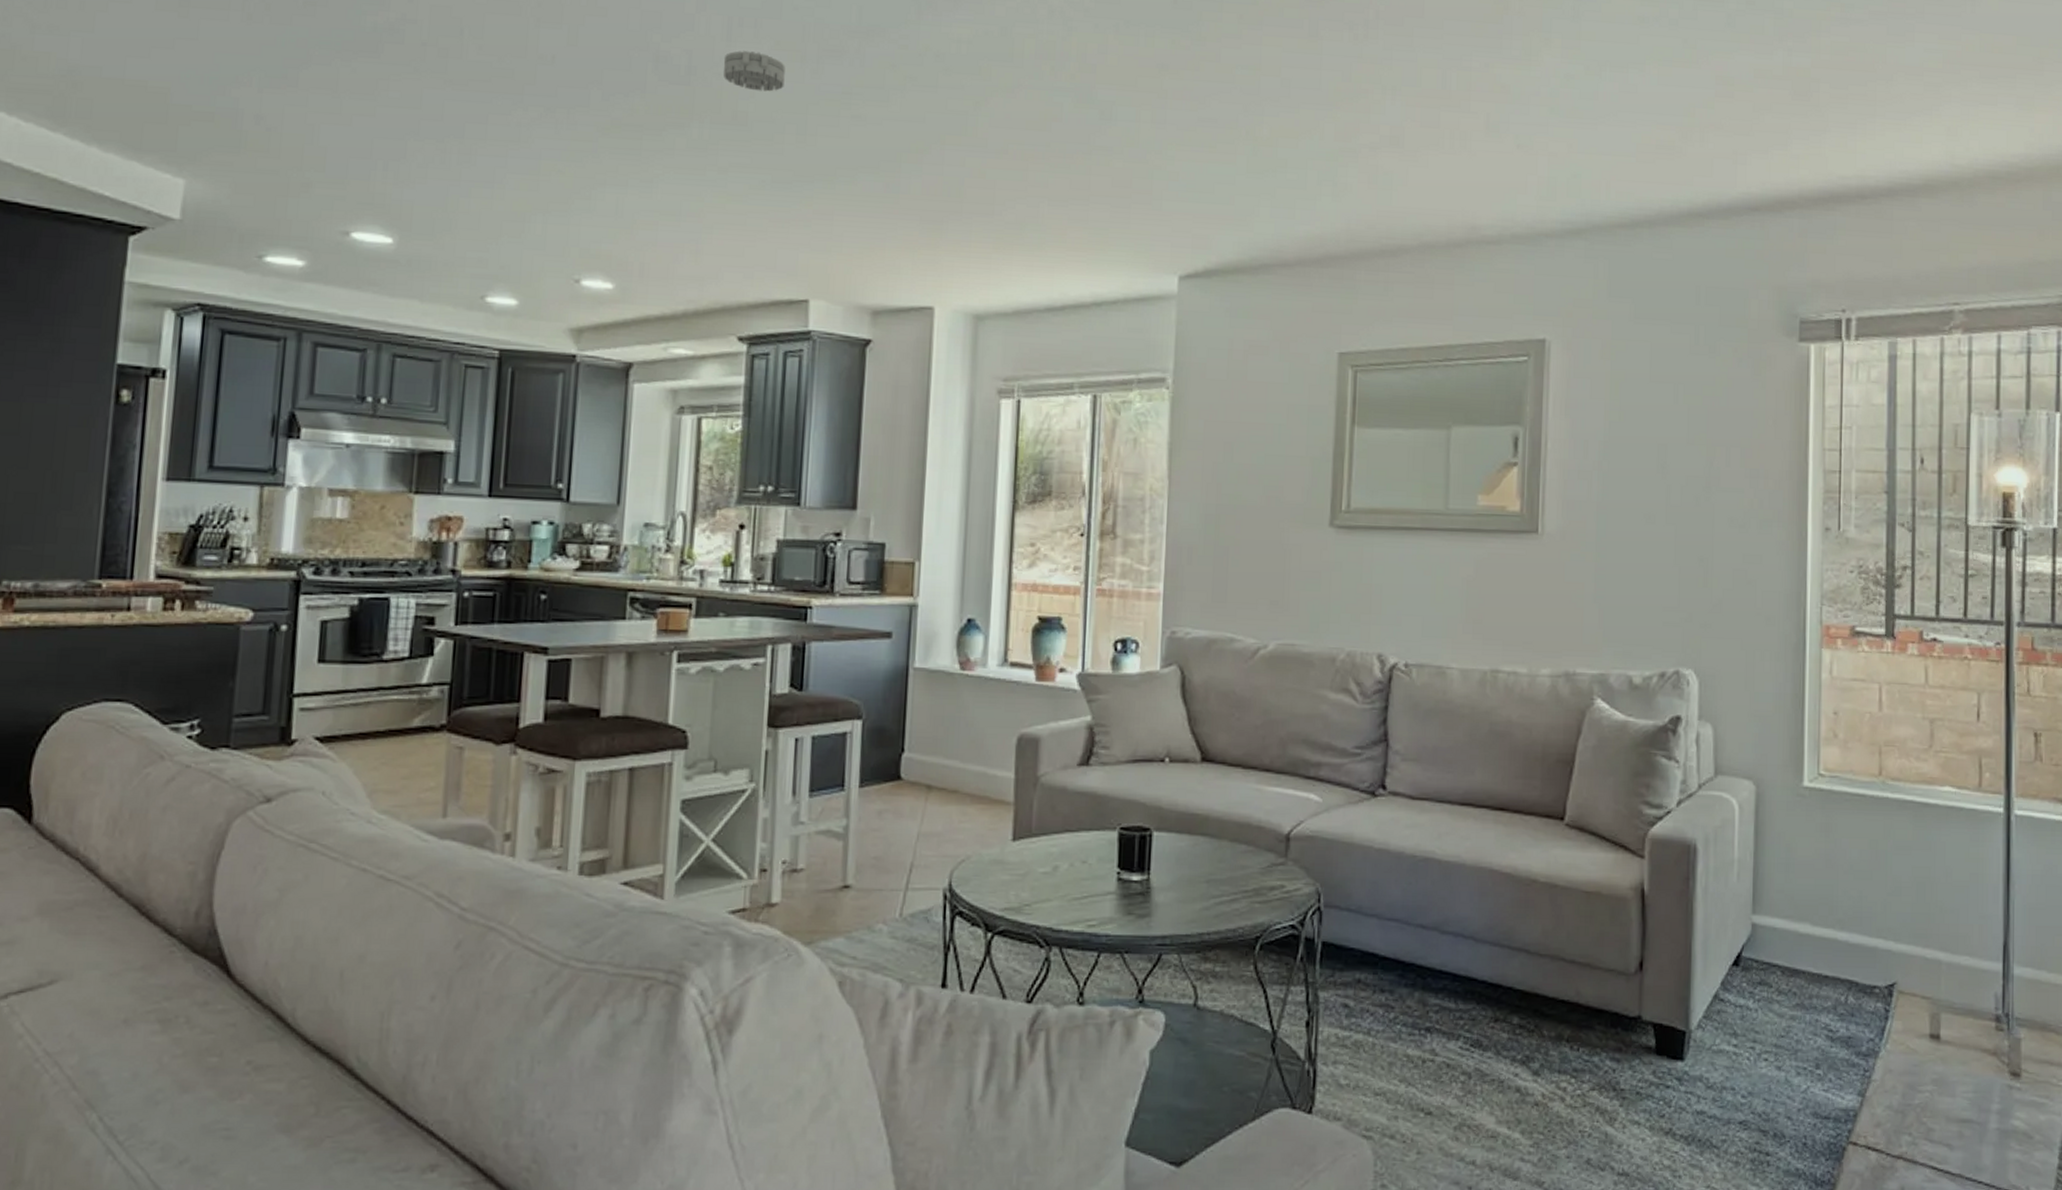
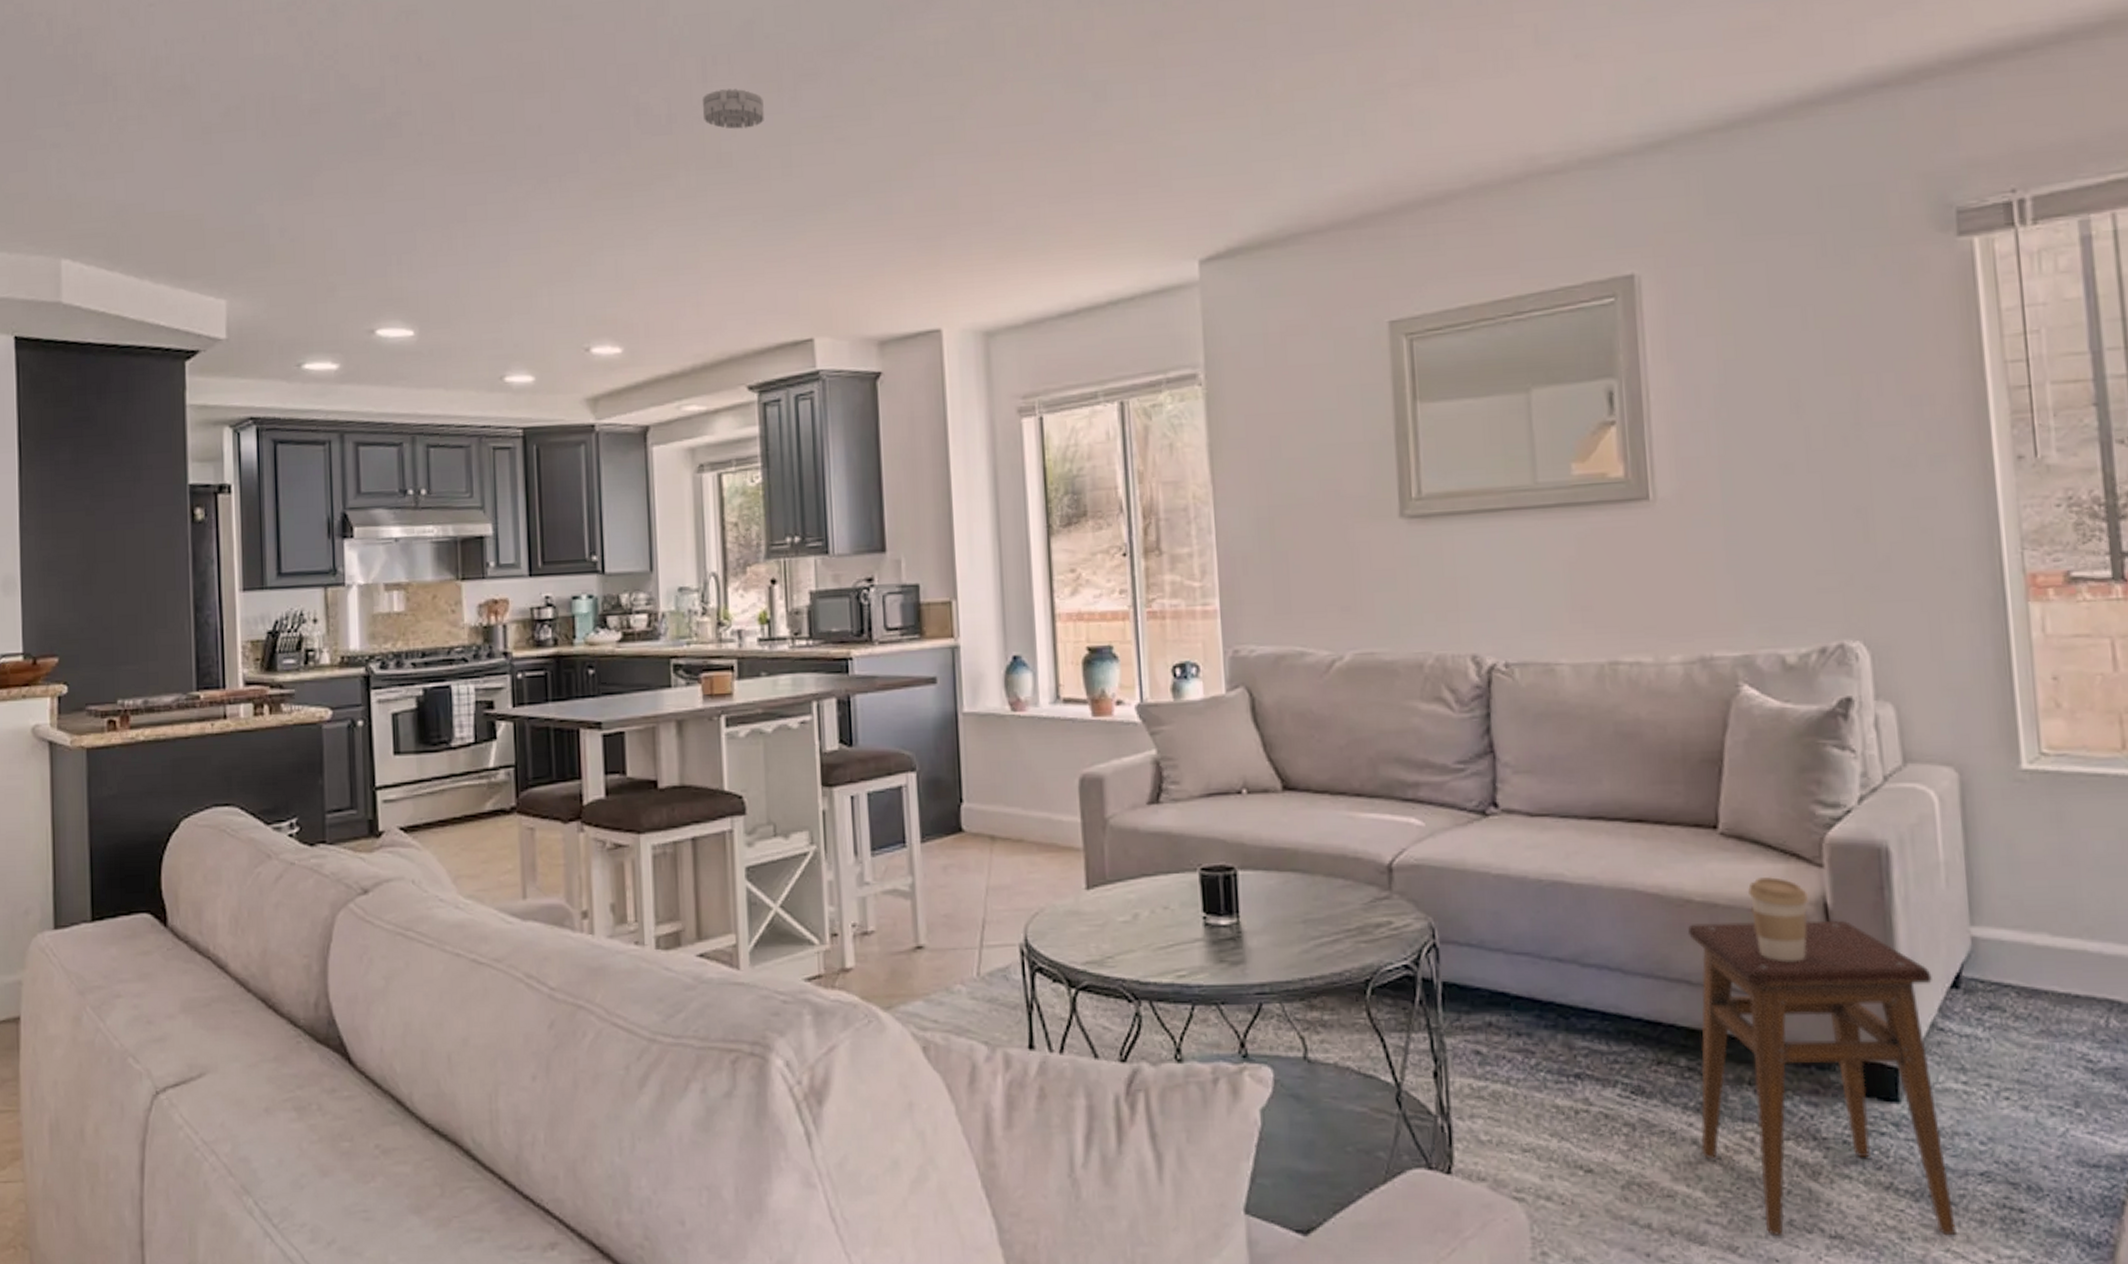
stool: none [1522,901,1719,1174] -> present [1687,920,1958,1237]
coffee cup: none [1583,863,1630,937] -> present [1748,876,1808,961]

